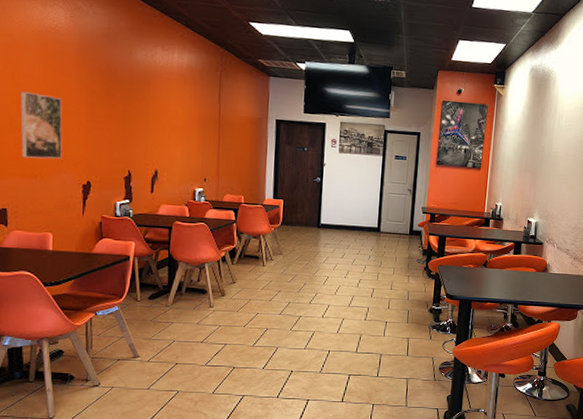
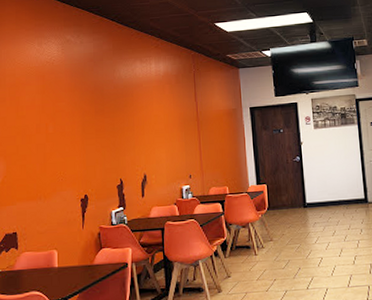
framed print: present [20,92,63,159] -> none [25,121,61,182]

